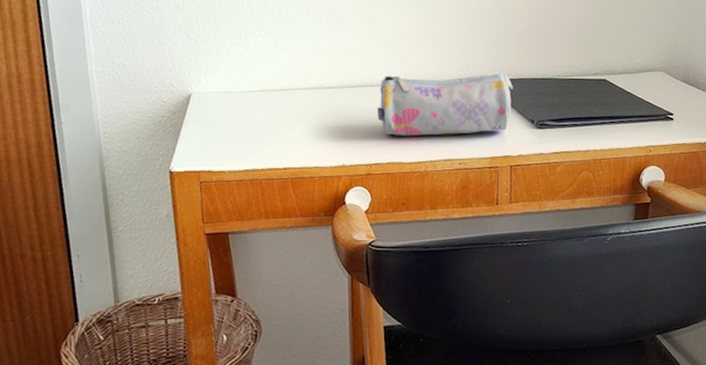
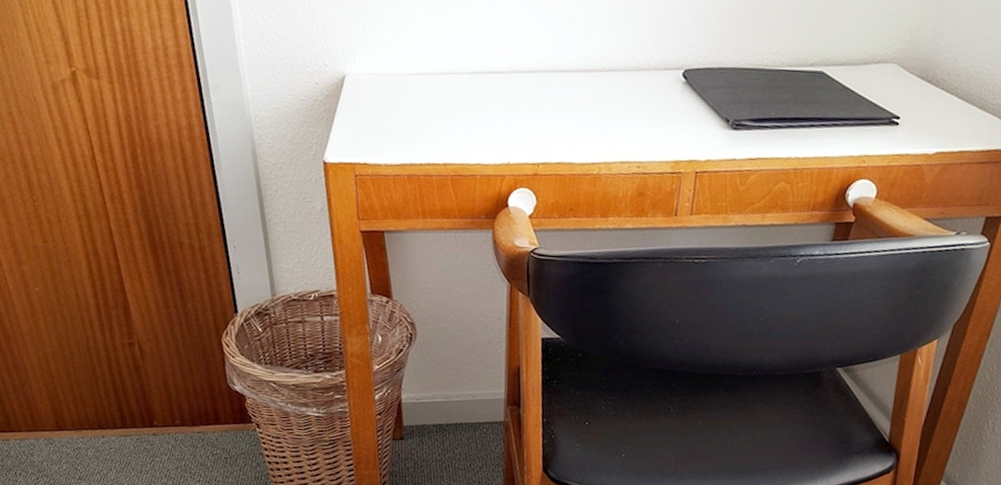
pencil case: present [377,73,513,136] -> none [548,59,709,133]

